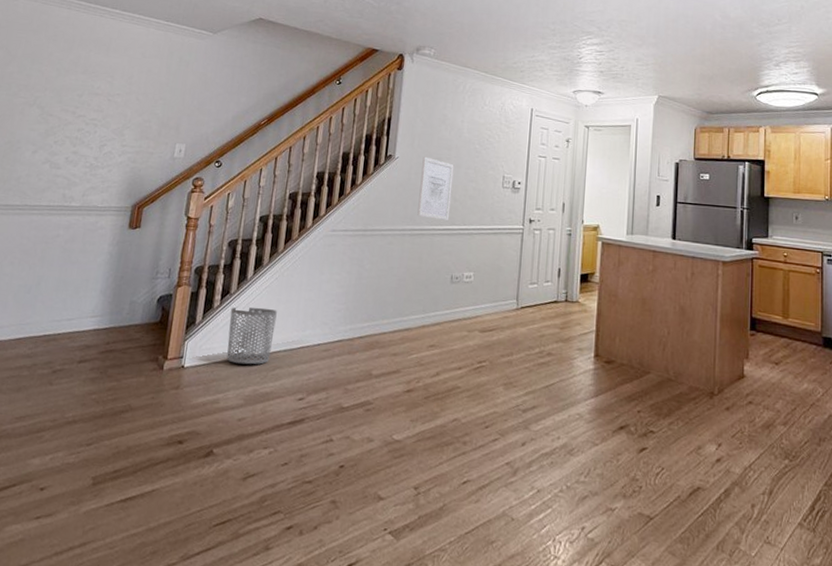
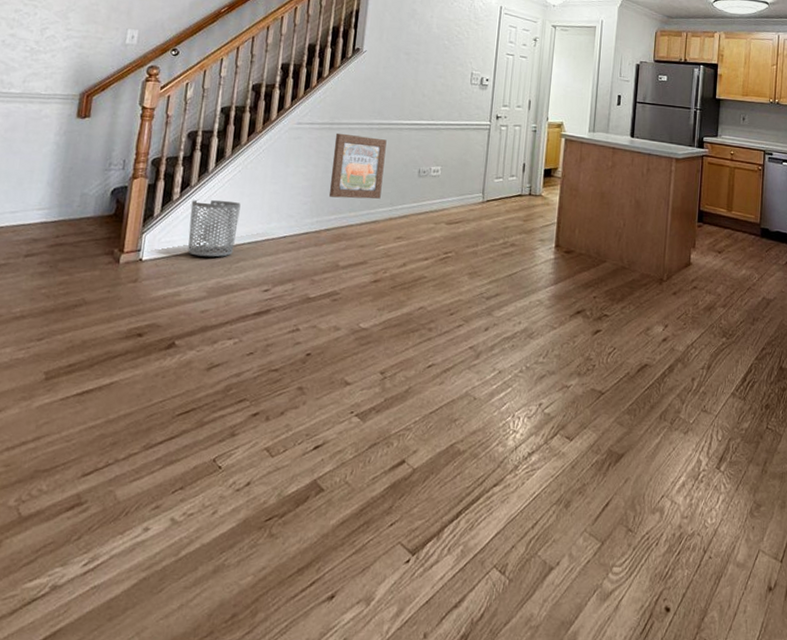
wall art: none [362,239,419,306] -> present [328,133,387,199]
wall art: present [417,156,454,221] -> none [385,51,423,116]

